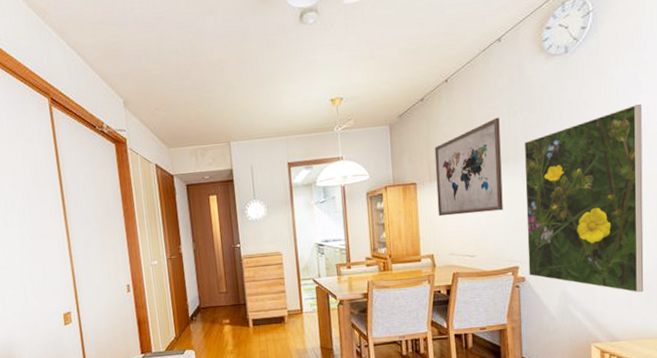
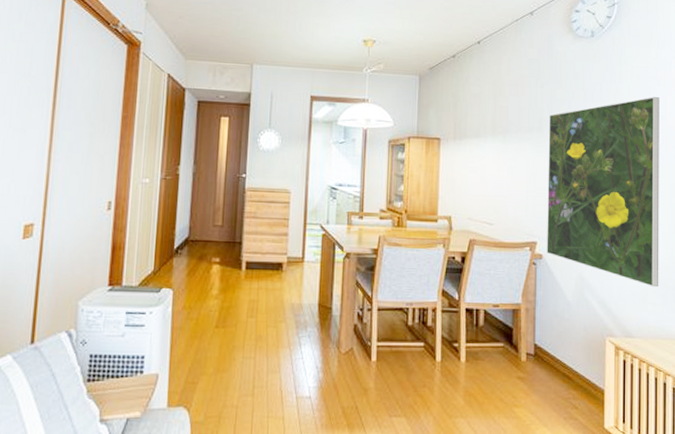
wall art: present [434,117,503,217] -> none [460,86,527,180]

